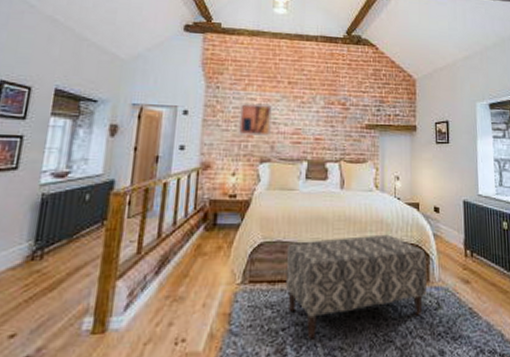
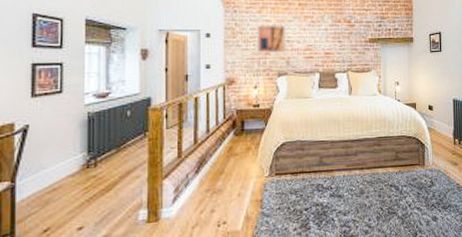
bench: present [285,234,427,340] -> none [305,130,423,216]

